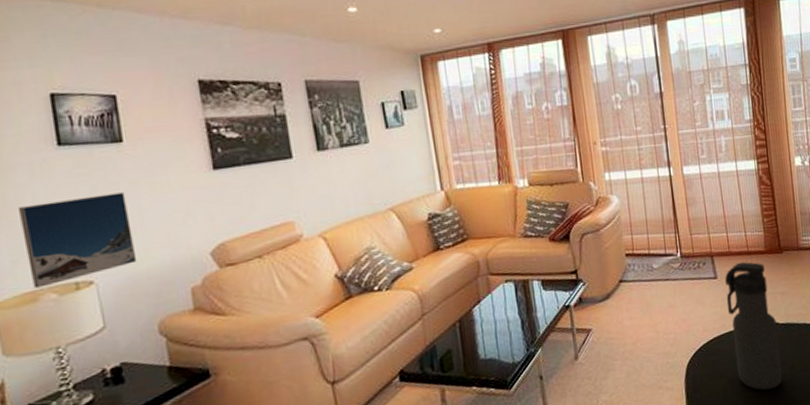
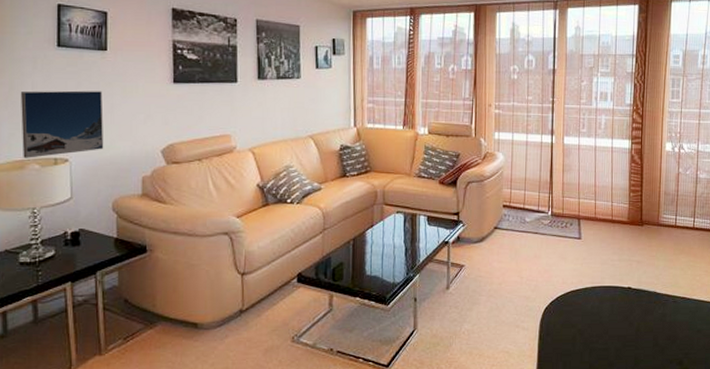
water bottle: present [725,261,782,391] -> none [586,228,630,345]

